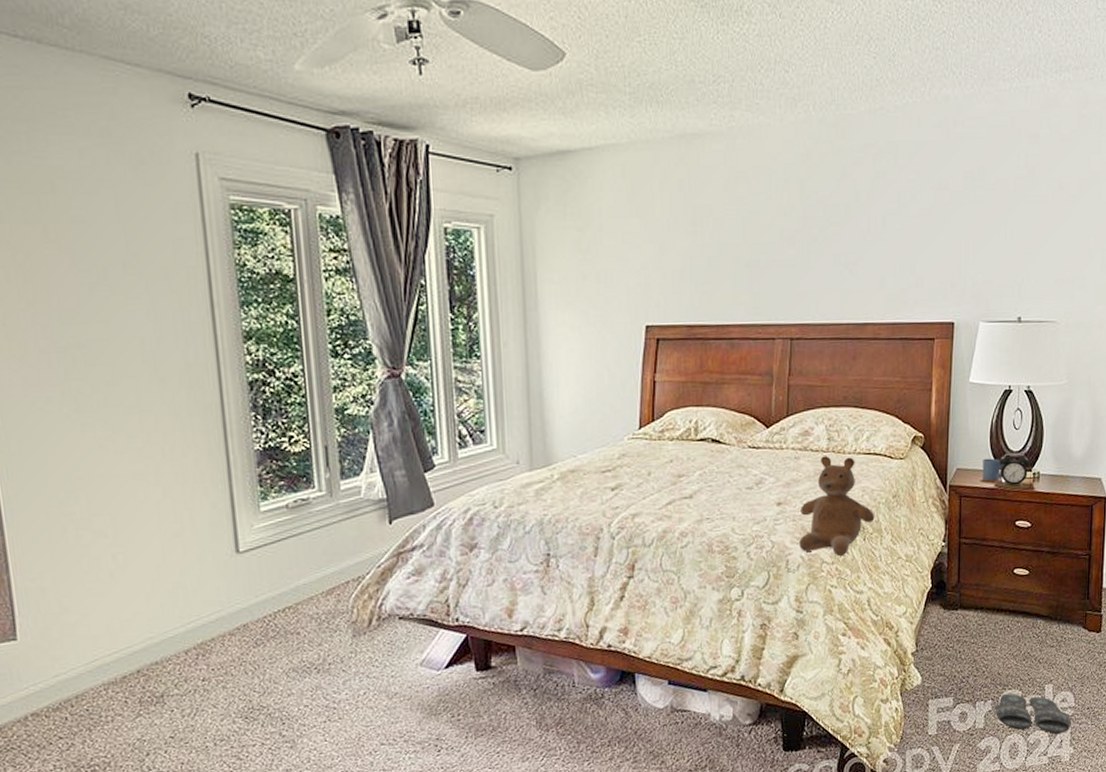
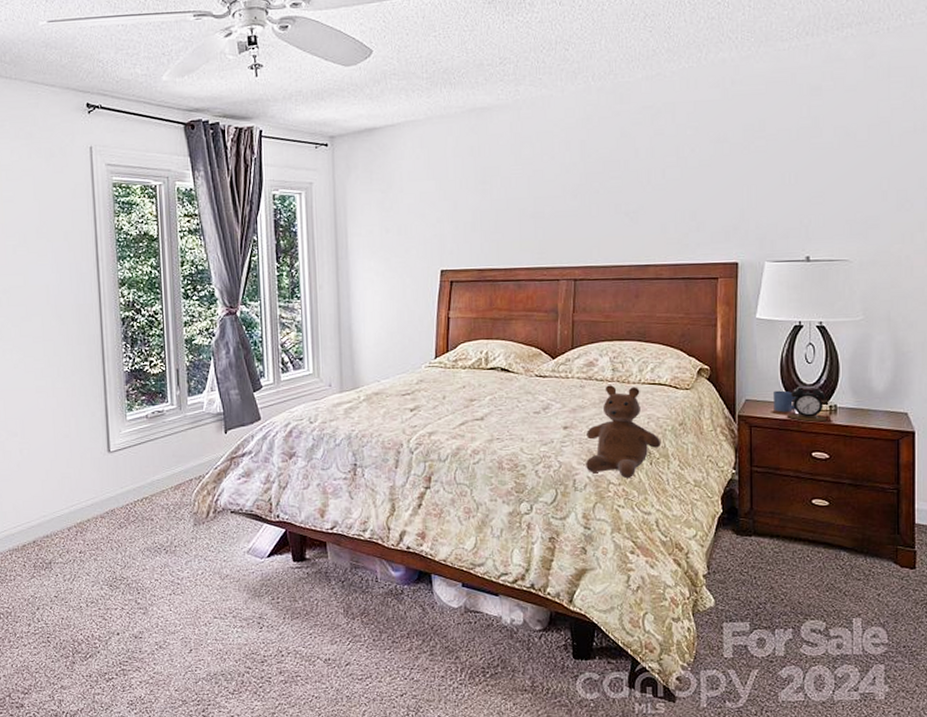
slippers: present [993,693,1071,734] -> none [794,623,885,670]

